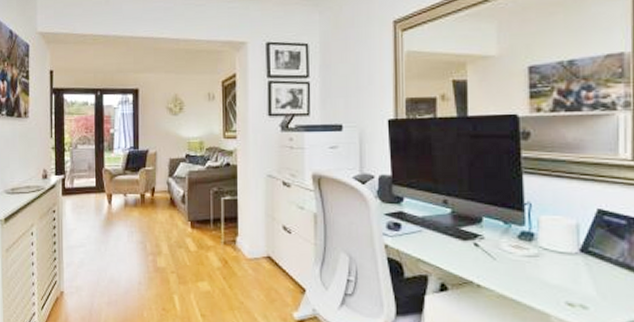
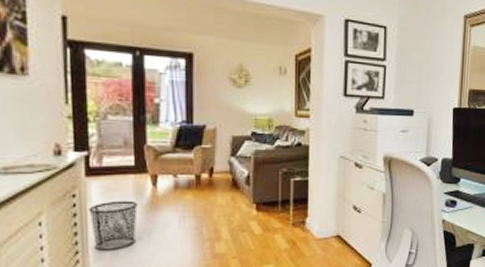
waste bin: none [63,216,97,260] -> present [88,200,138,252]

